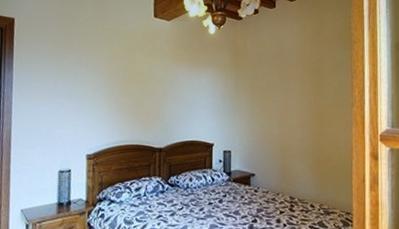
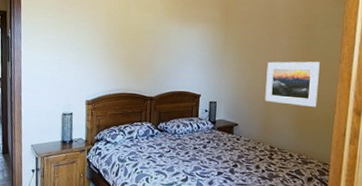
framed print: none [281,105,334,152] -> present [265,61,320,107]

